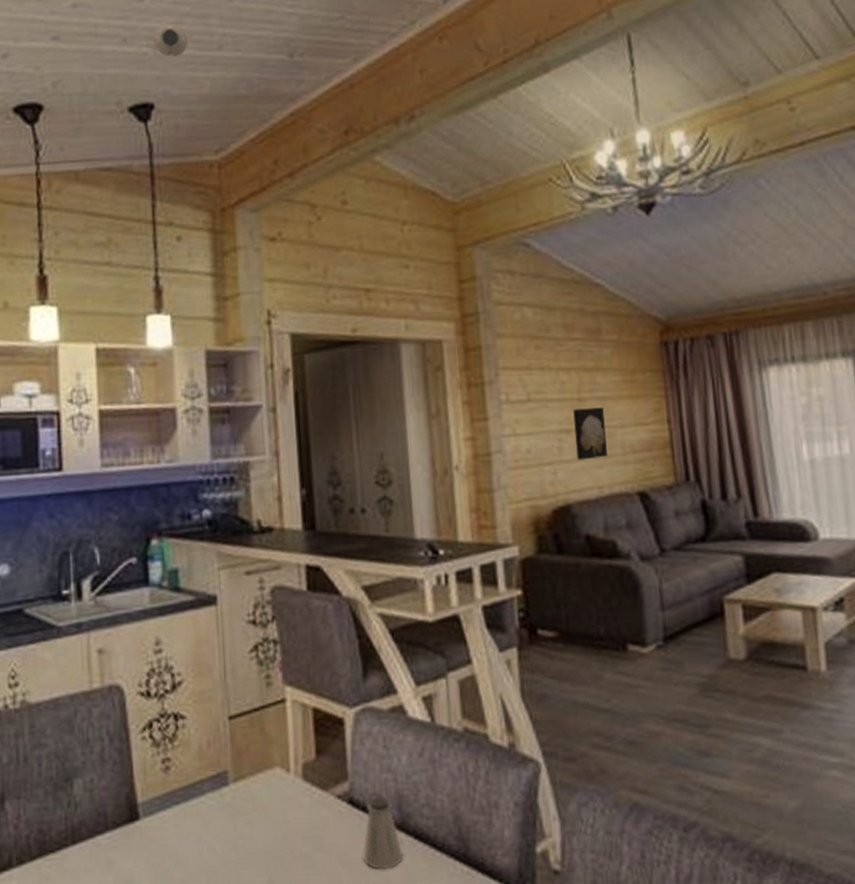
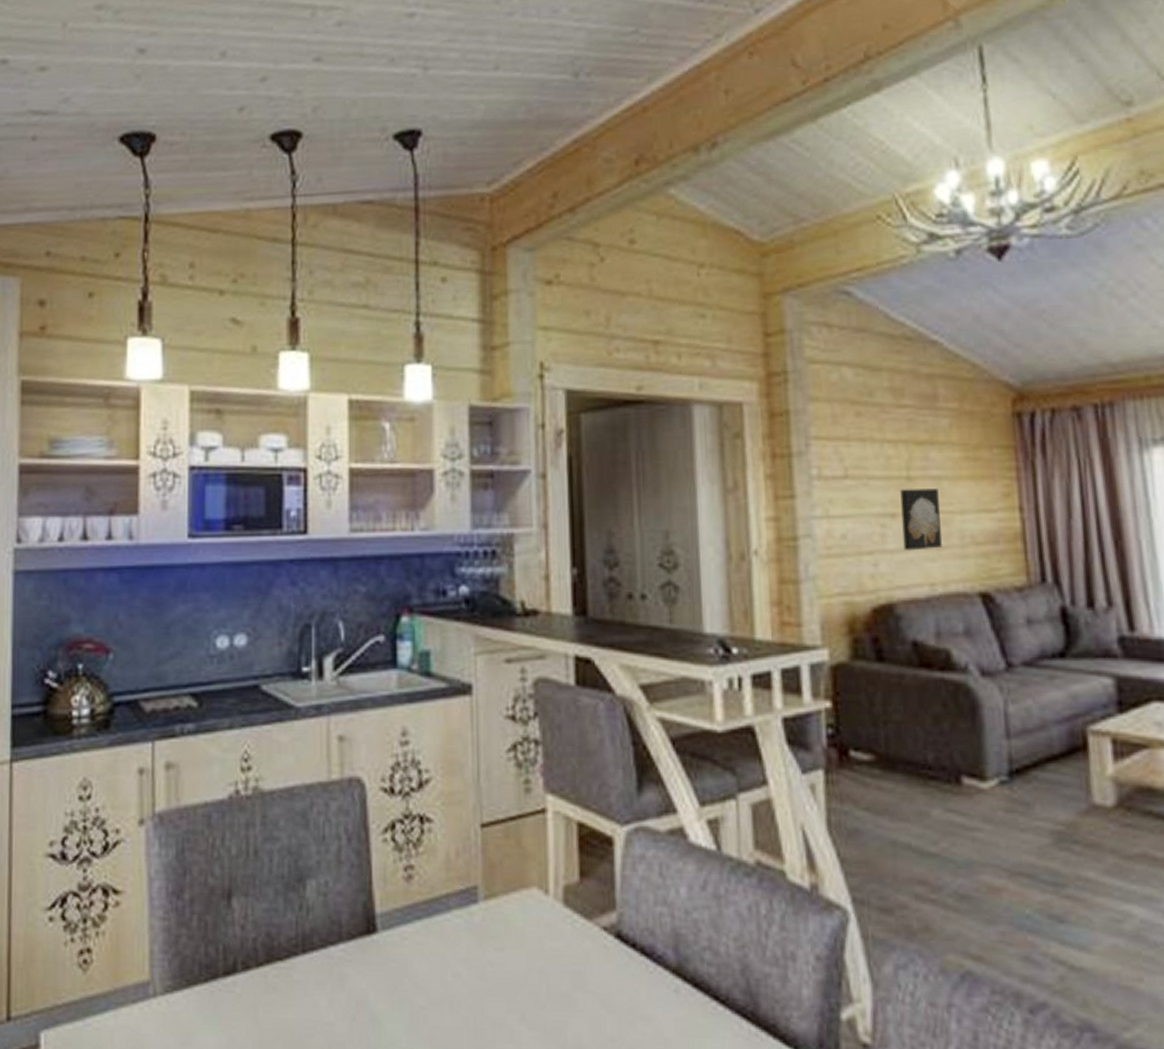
smoke detector: present [153,23,188,58] -> none [423,41,462,80]
saltshaker: present [362,796,403,869] -> none [630,932,678,1020]

